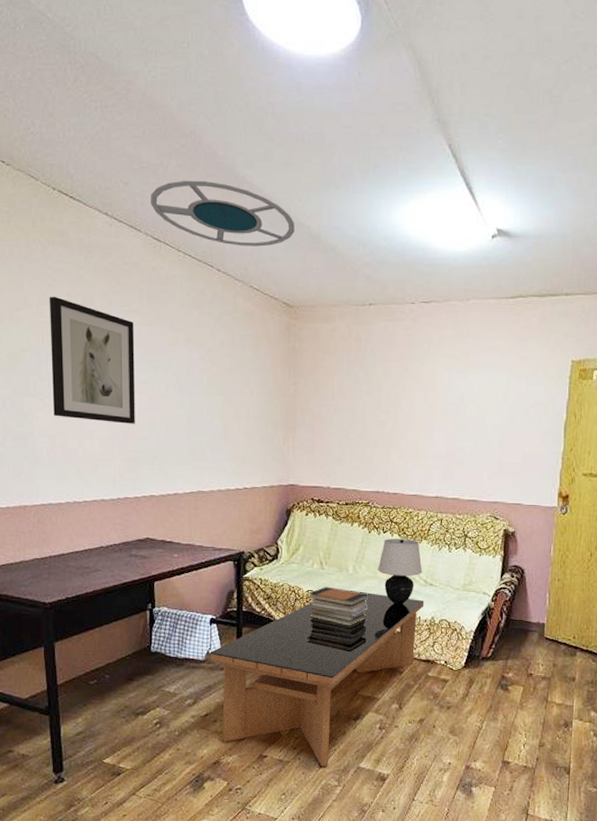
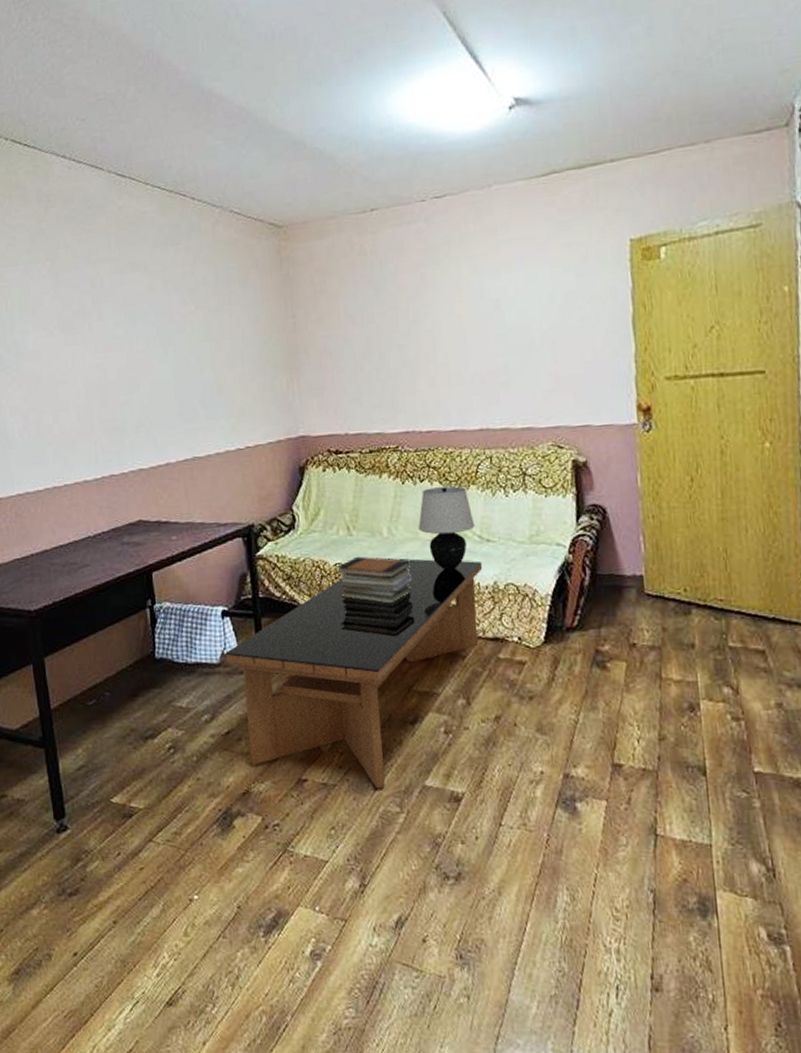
wall art: present [49,296,135,424] -> none [9,255,115,391]
ceiling lamp: present [151,180,295,247] -> none [110,101,275,169]

